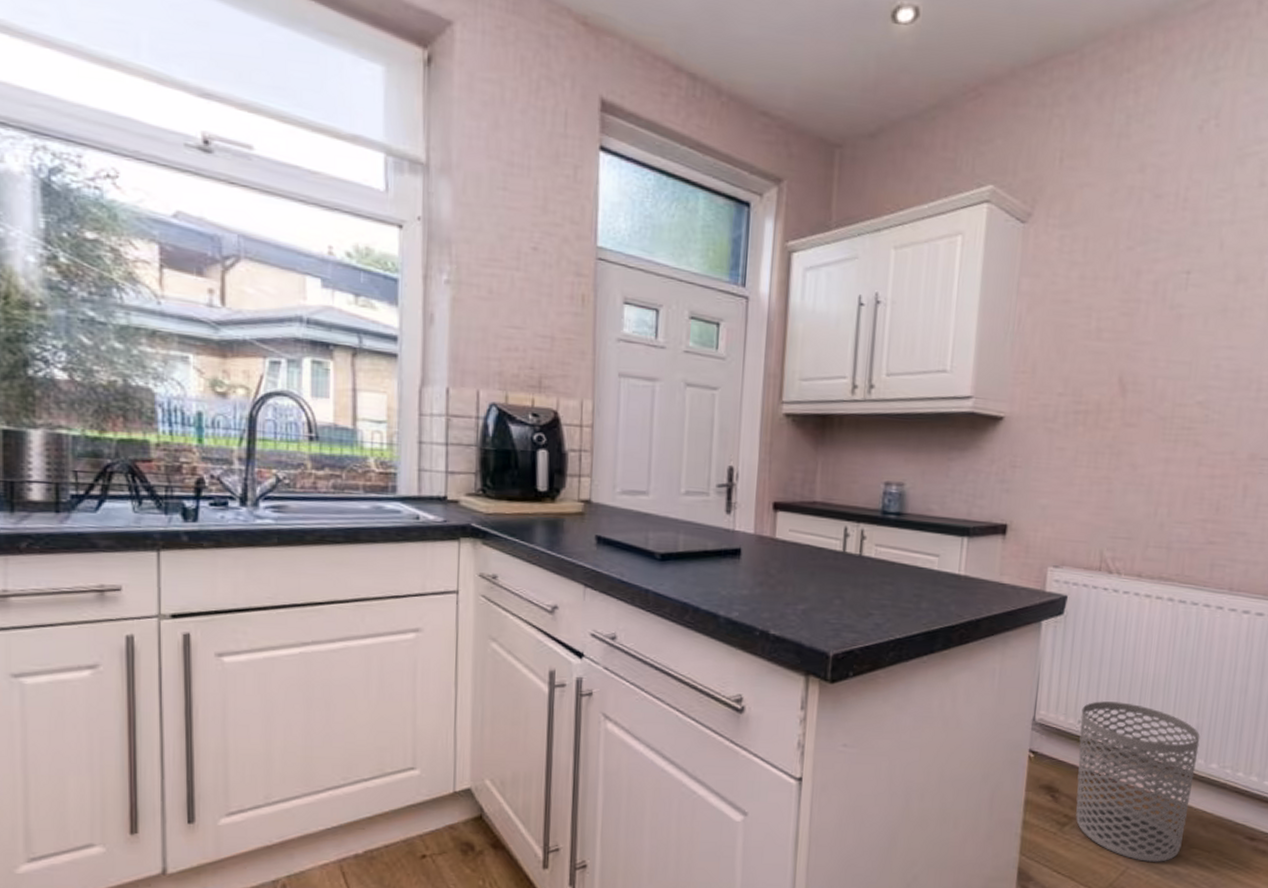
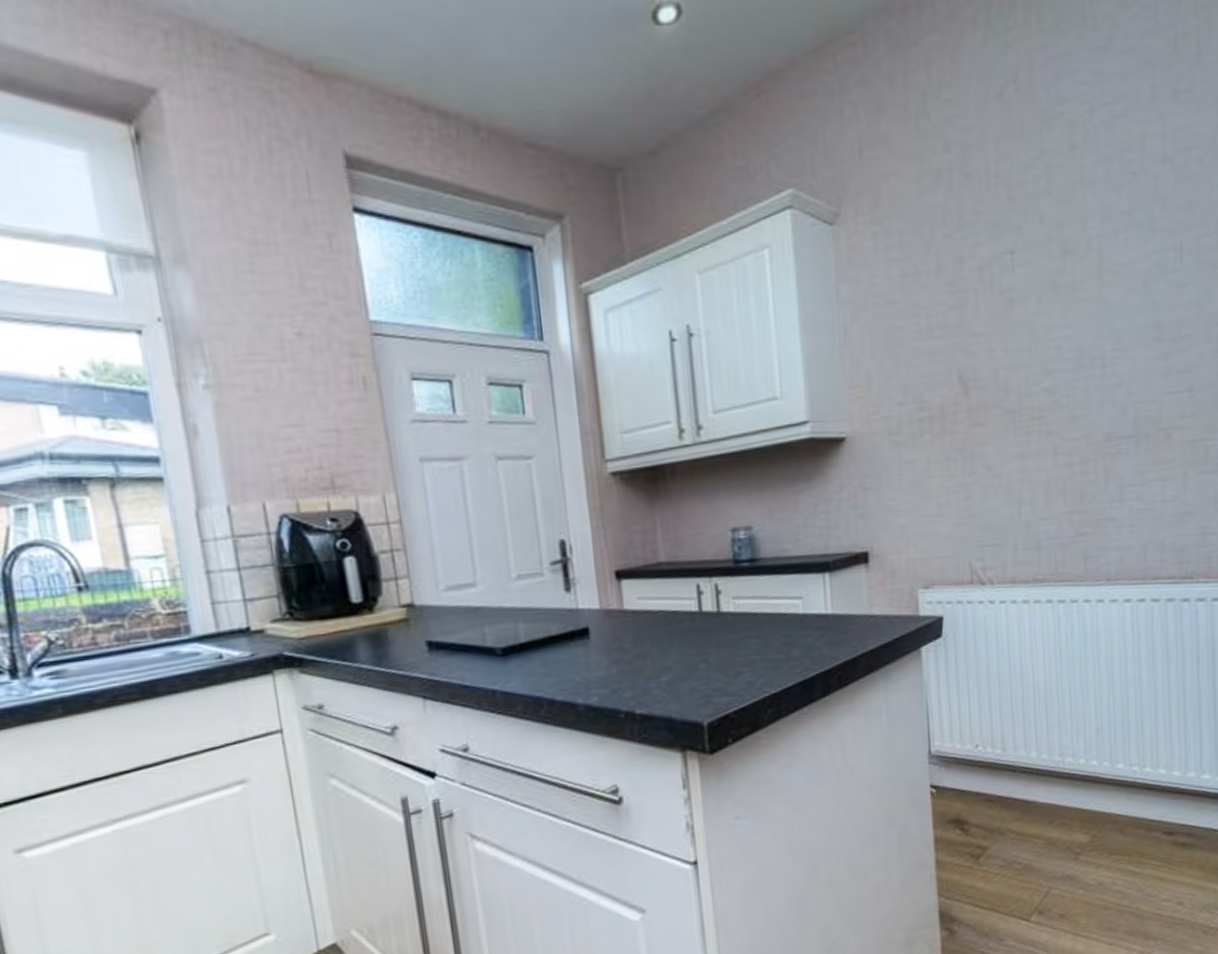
waste bin: present [1076,701,1200,862] -> none [977,717,1102,879]

